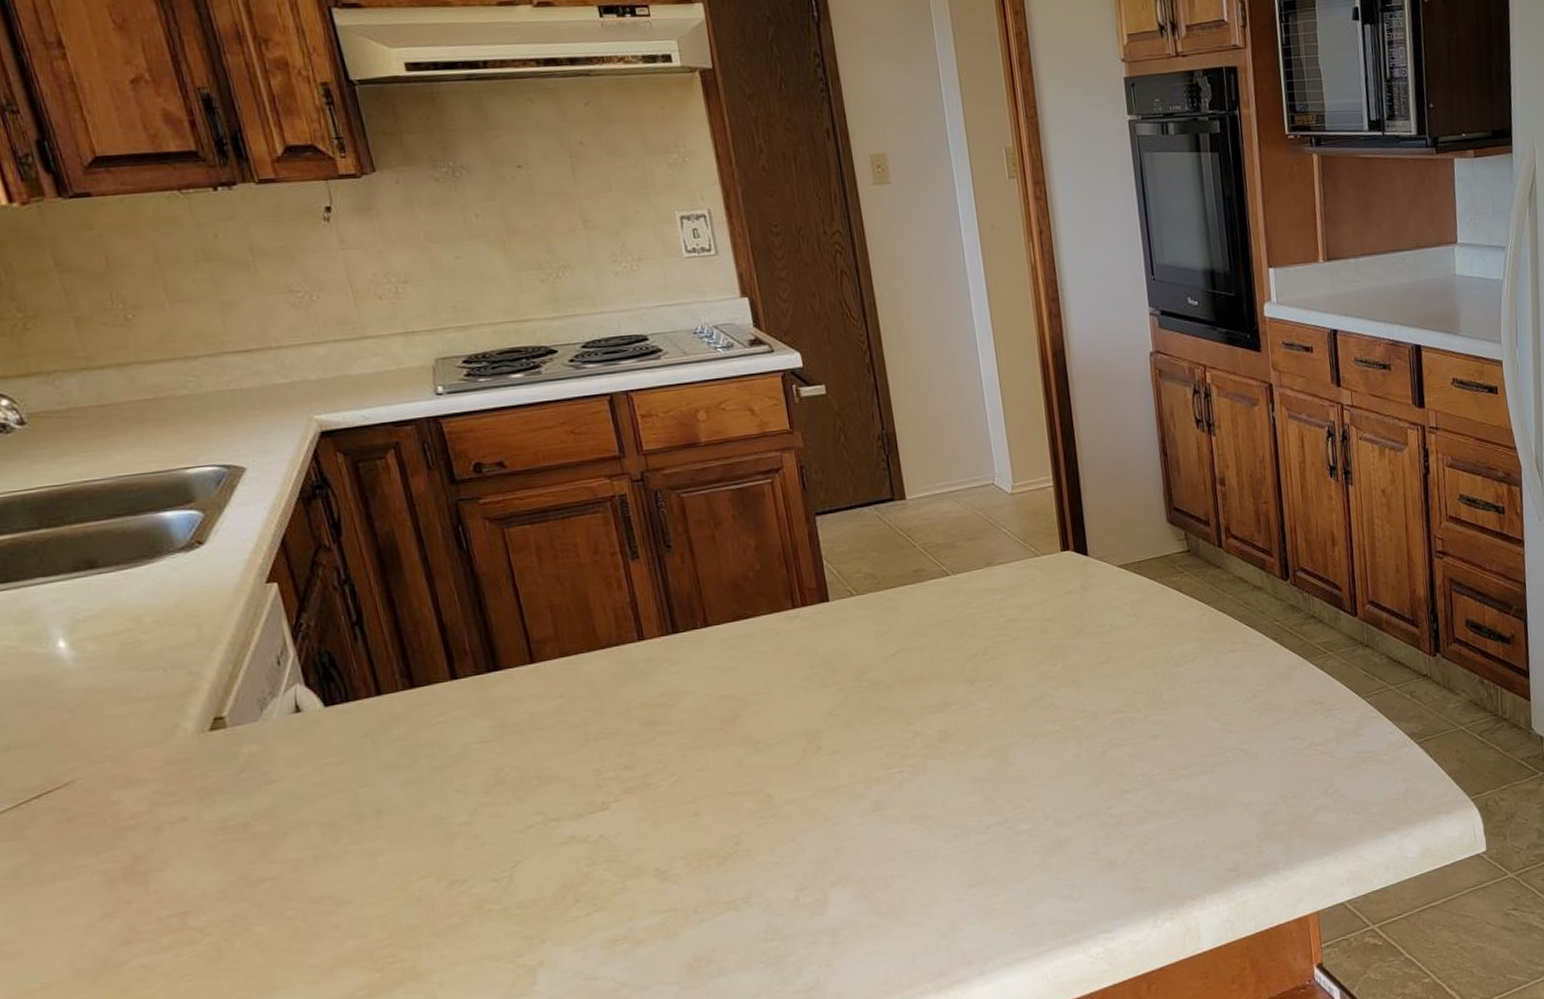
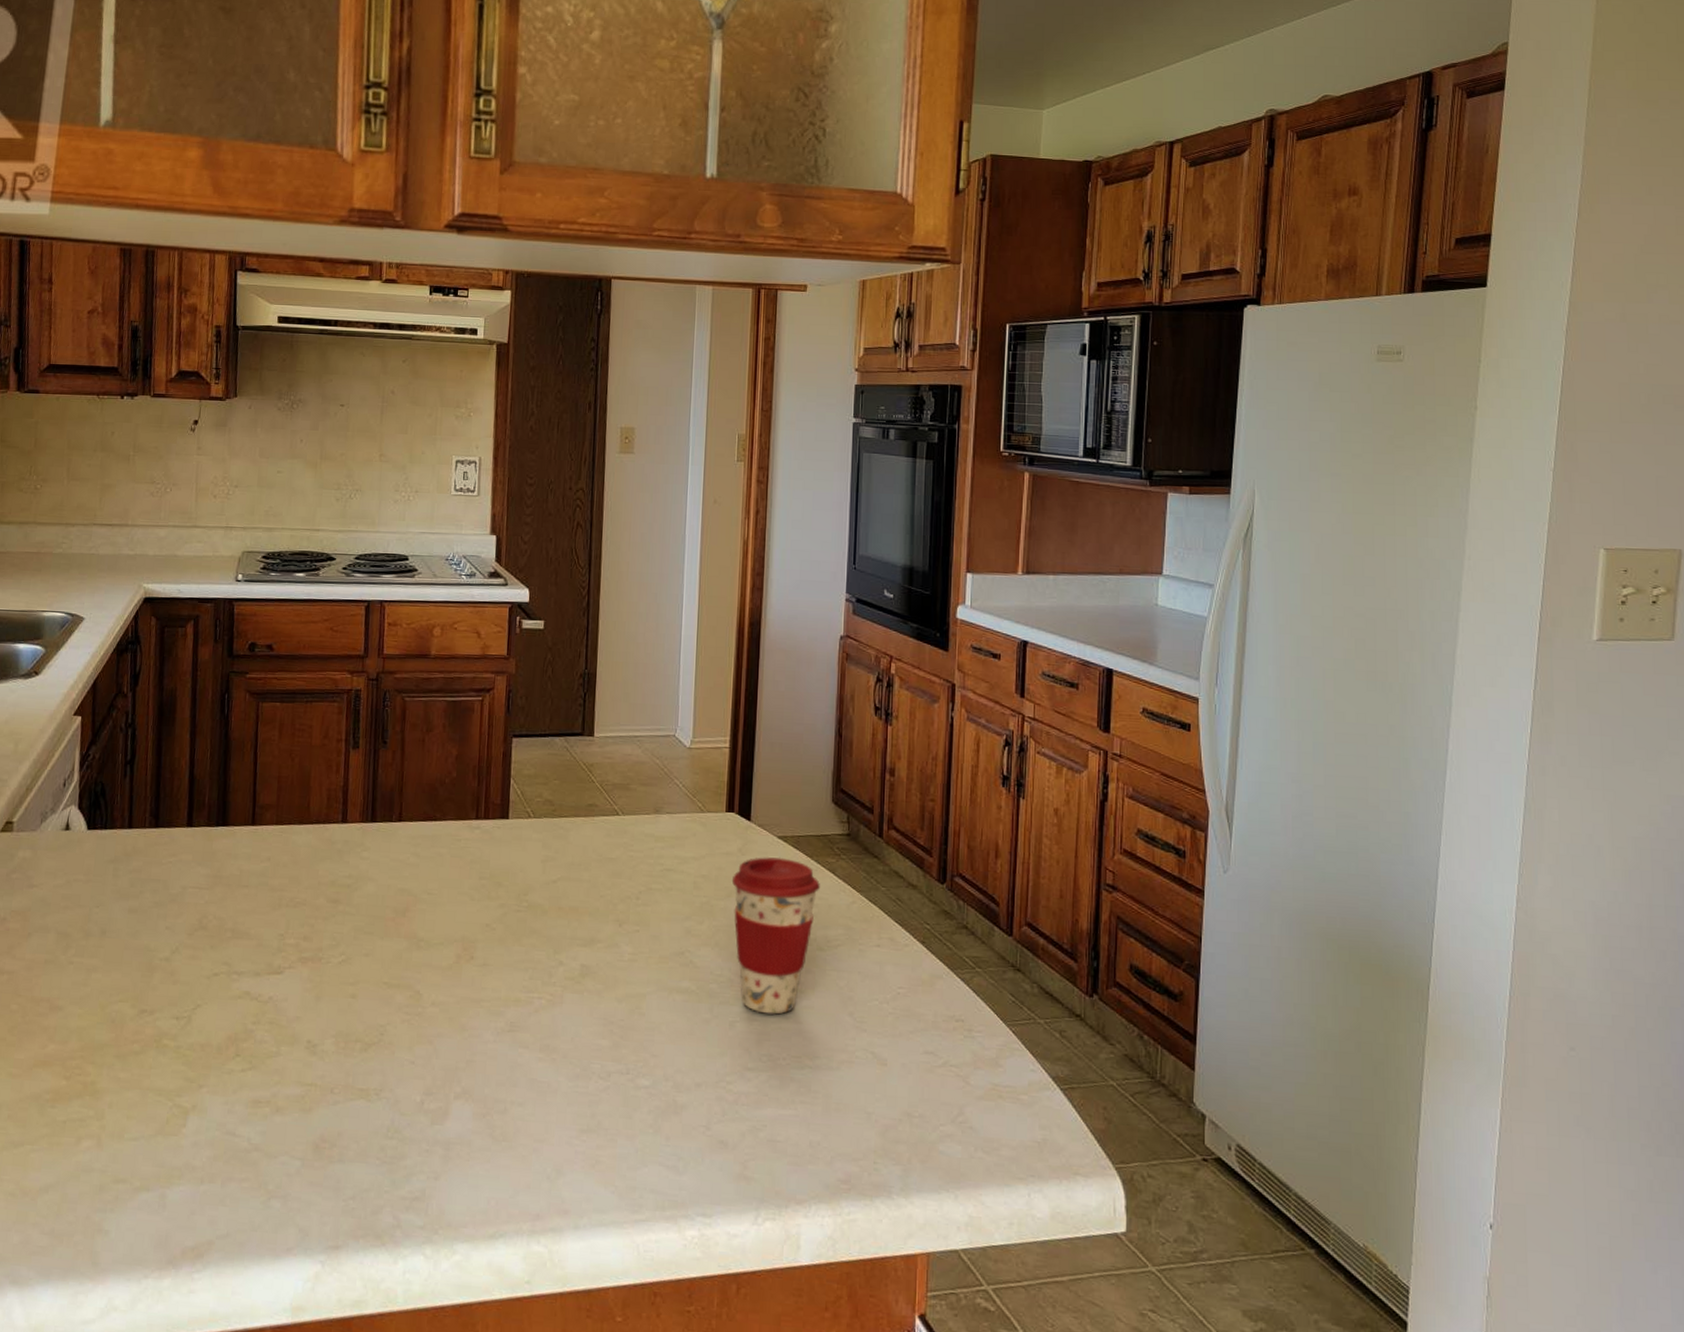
coffee cup: none [1078,585,1168,737] -> present [731,857,820,1015]

